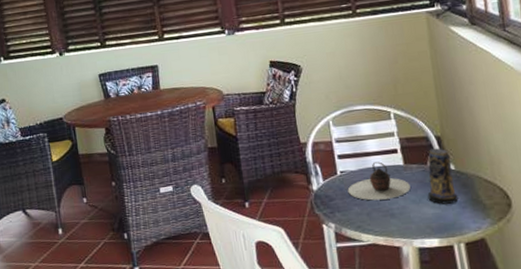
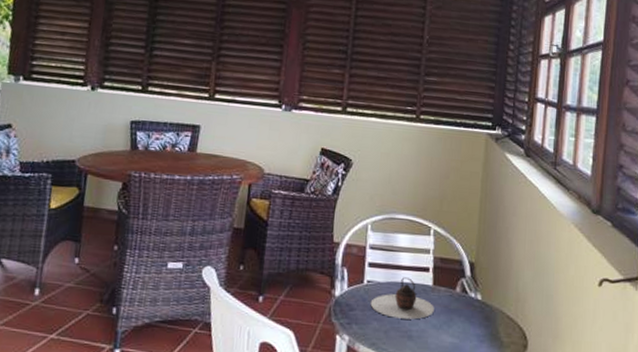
candle: present [427,148,458,205] -> none [449,274,479,335]

